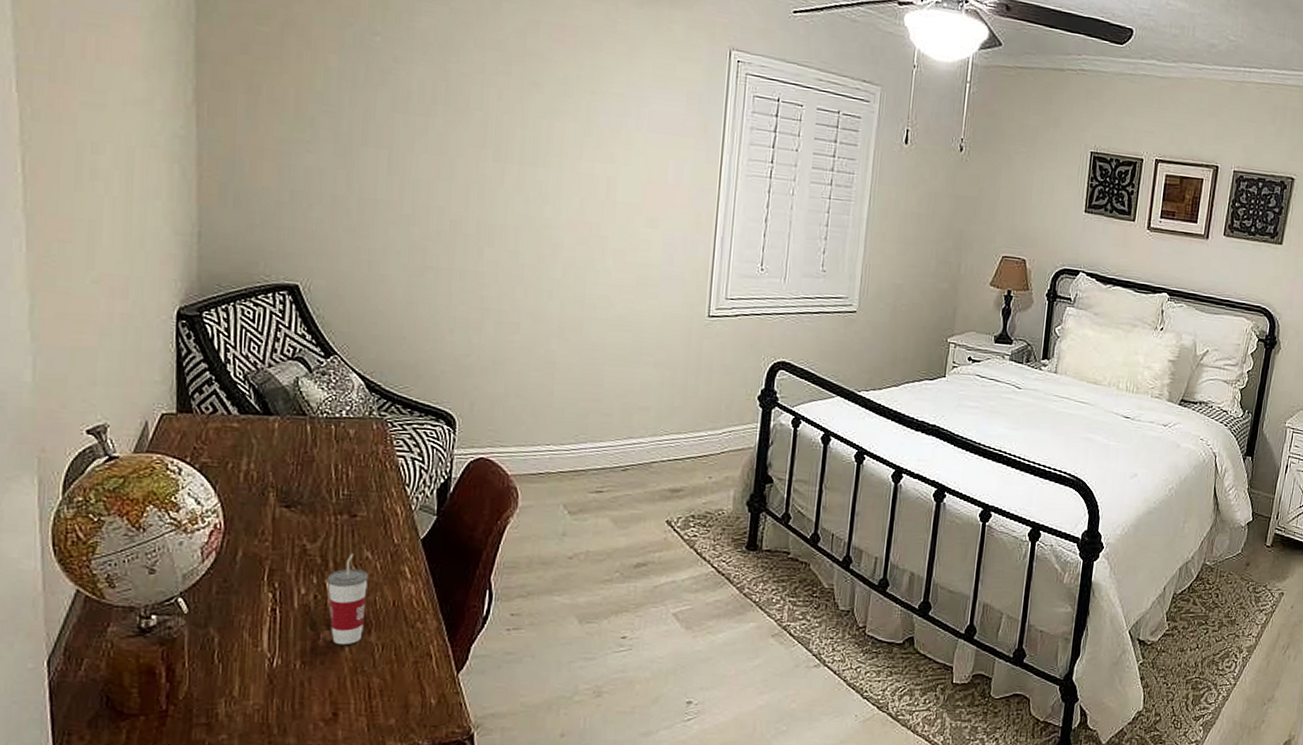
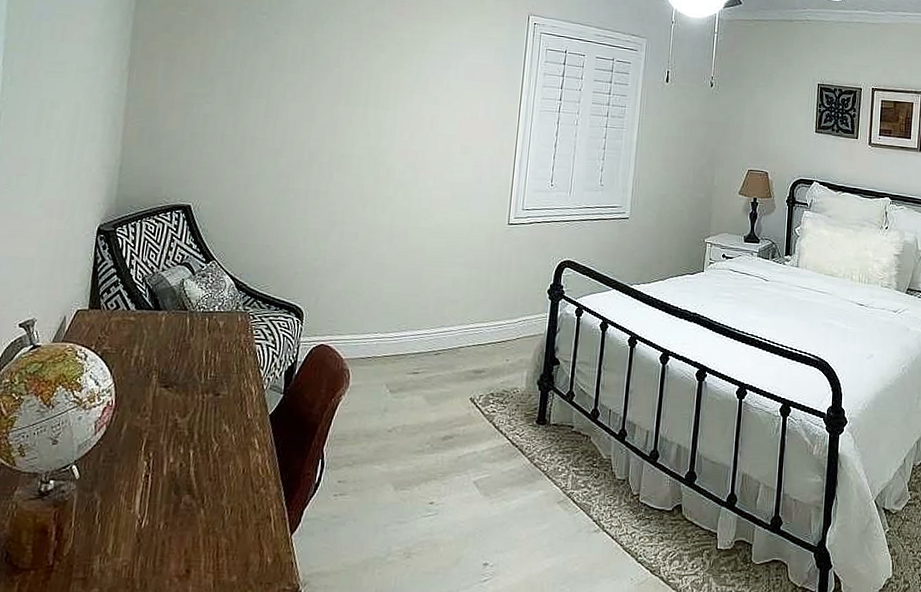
cup: present [327,553,368,645] -> none [190,427,225,508]

